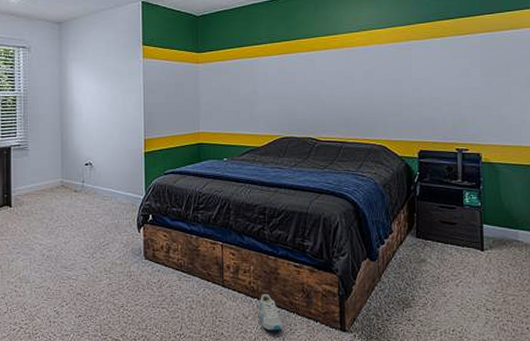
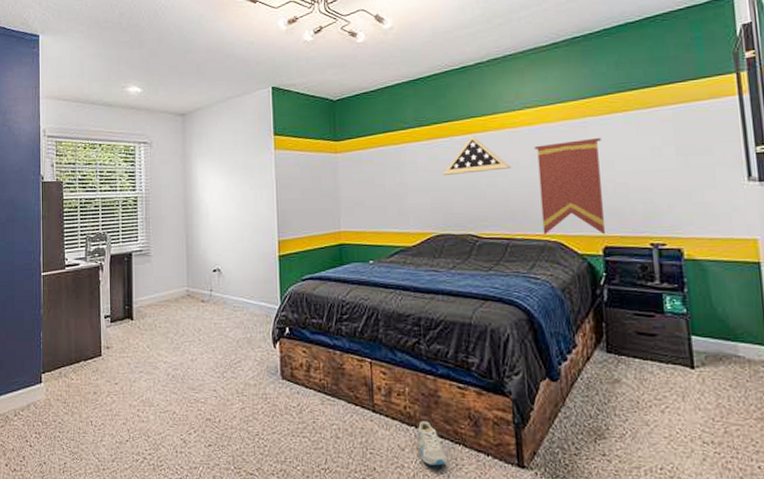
display case: none [288,53,348,86] -> present [441,137,512,175]
pennant: none [367,58,423,140] -> present [534,137,605,235]

